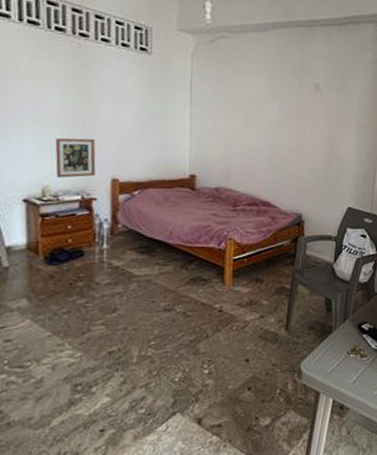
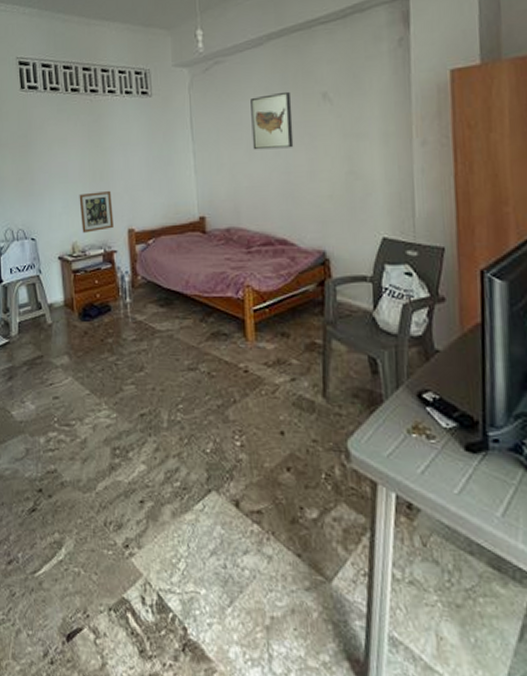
wall art: none [248,75,288,126] -> present [251,91,294,150]

